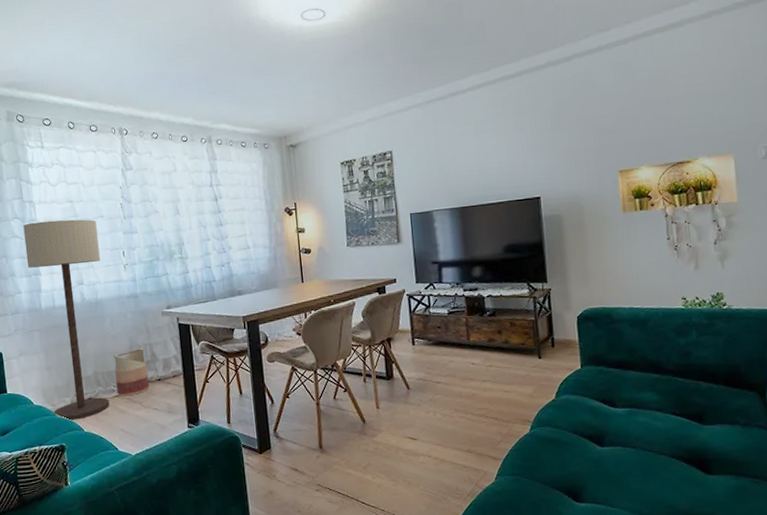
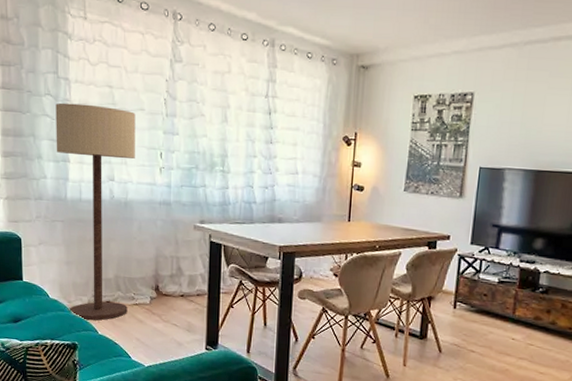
basket: present [113,348,150,396] -> none [136,259,172,306]

